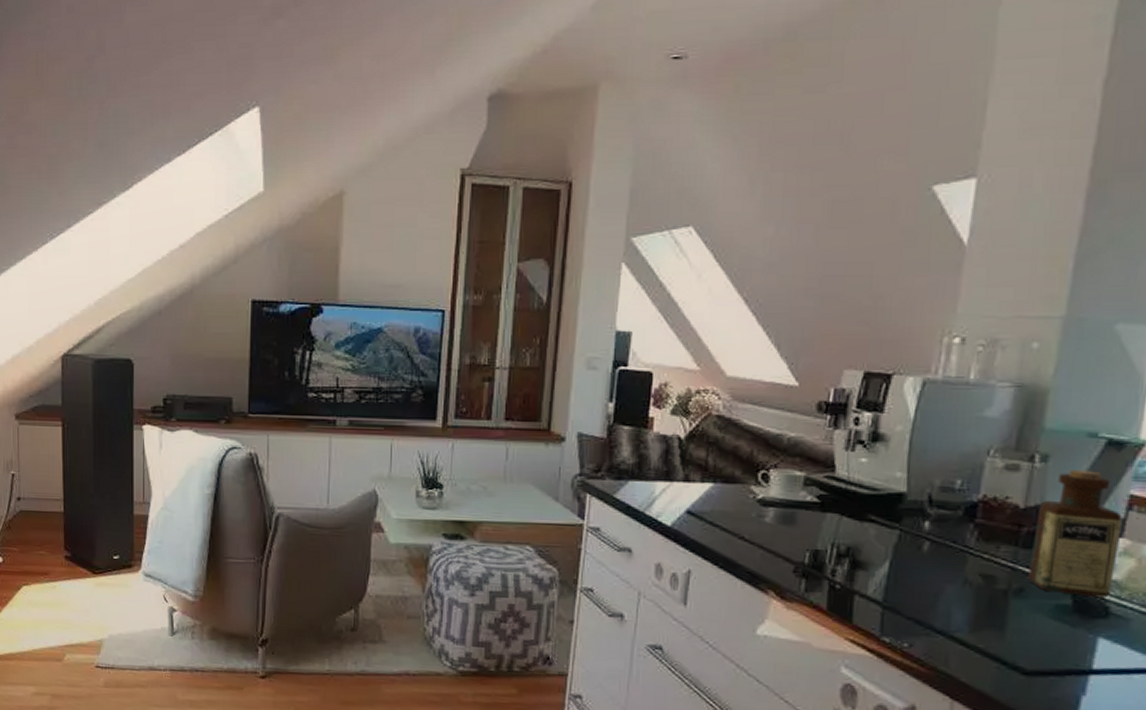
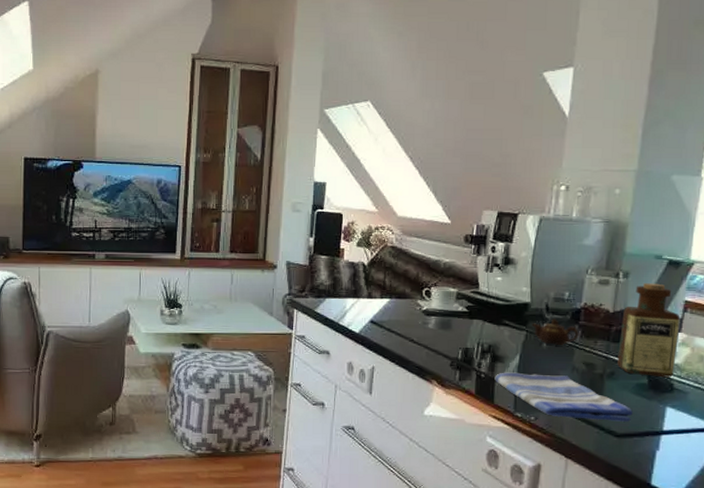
dish towel: none [854,583,1049,655] -> present [494,372,633,422]
teapot: none [907,514,975,550] -> present [532,319,579,345]

